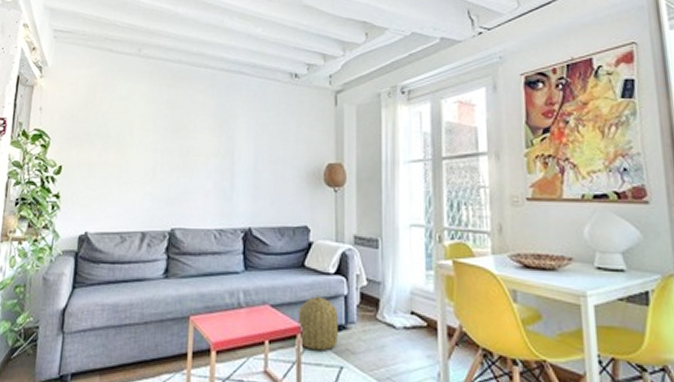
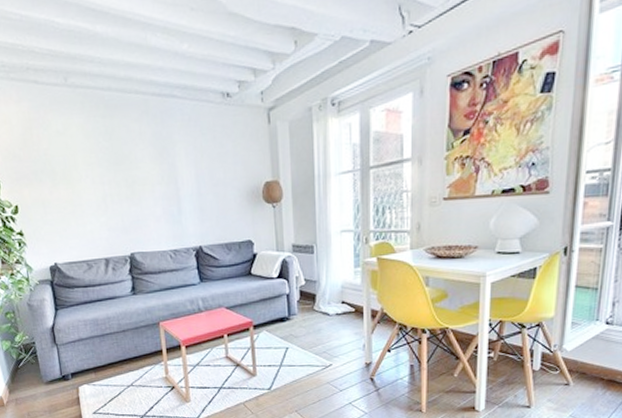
basket: present [297,296,338,351] -> none [249,297,283,338]

